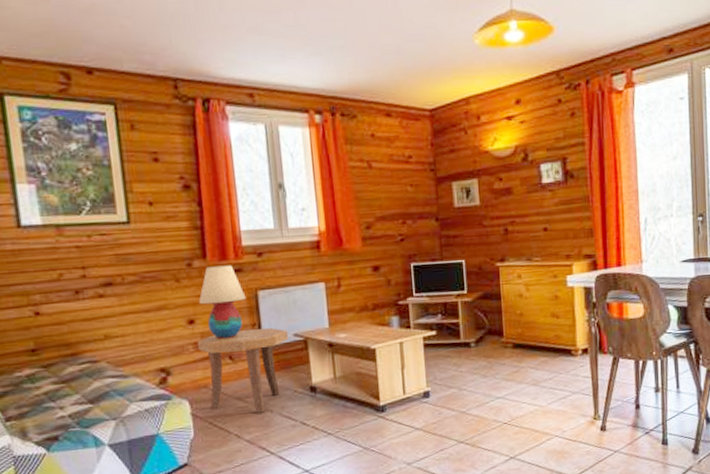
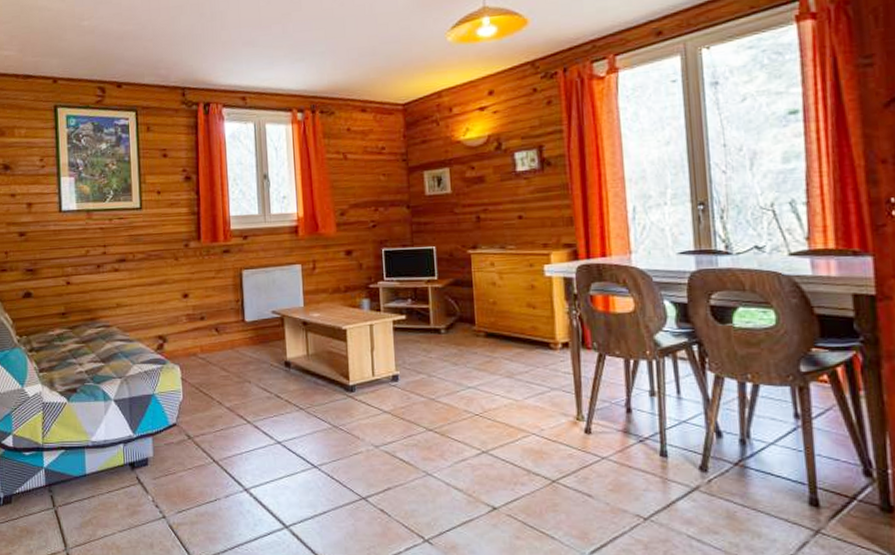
side table: present [197,328,289,413] -> none [189,304,268,383]
table lamp: present [198,265,246,340] -> none [192,246,232,313]

